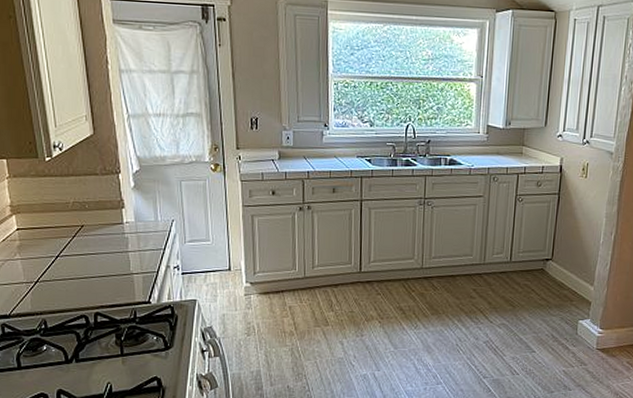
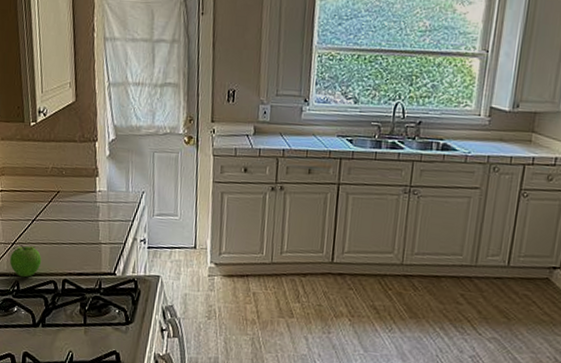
fruit: none [33,282,70,315] -> present [9,245,42,278]

